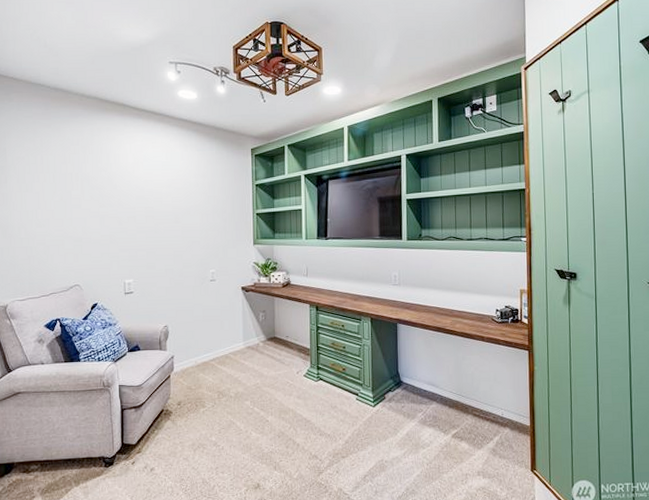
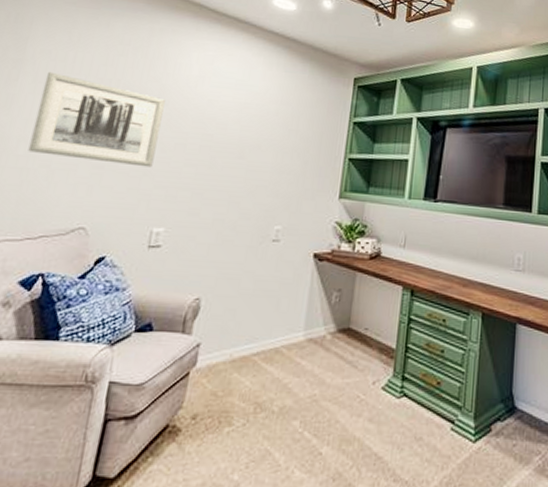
wall art: none [25,173,115,237] -> present [28,71,165,168]

